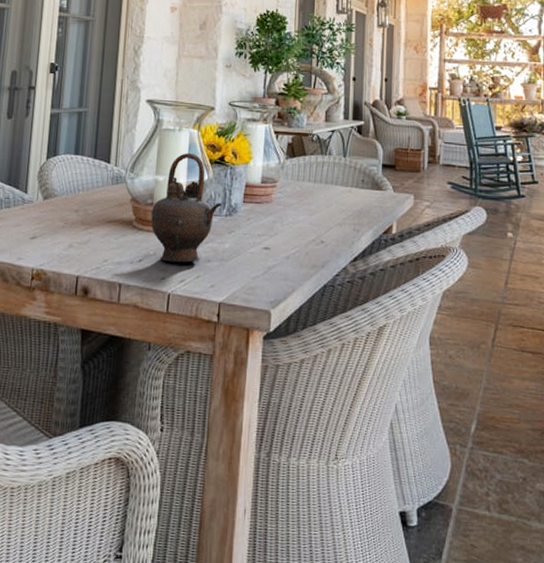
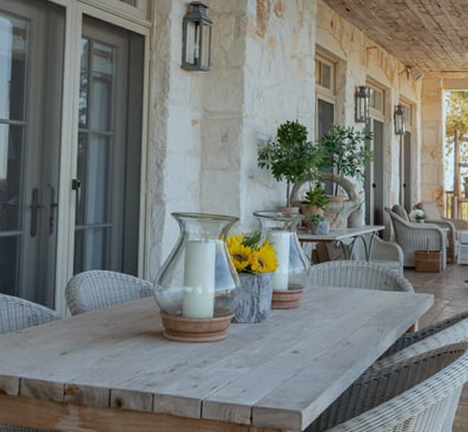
teapot: present [151,153,222,263] -> none [181,264,250,370]

